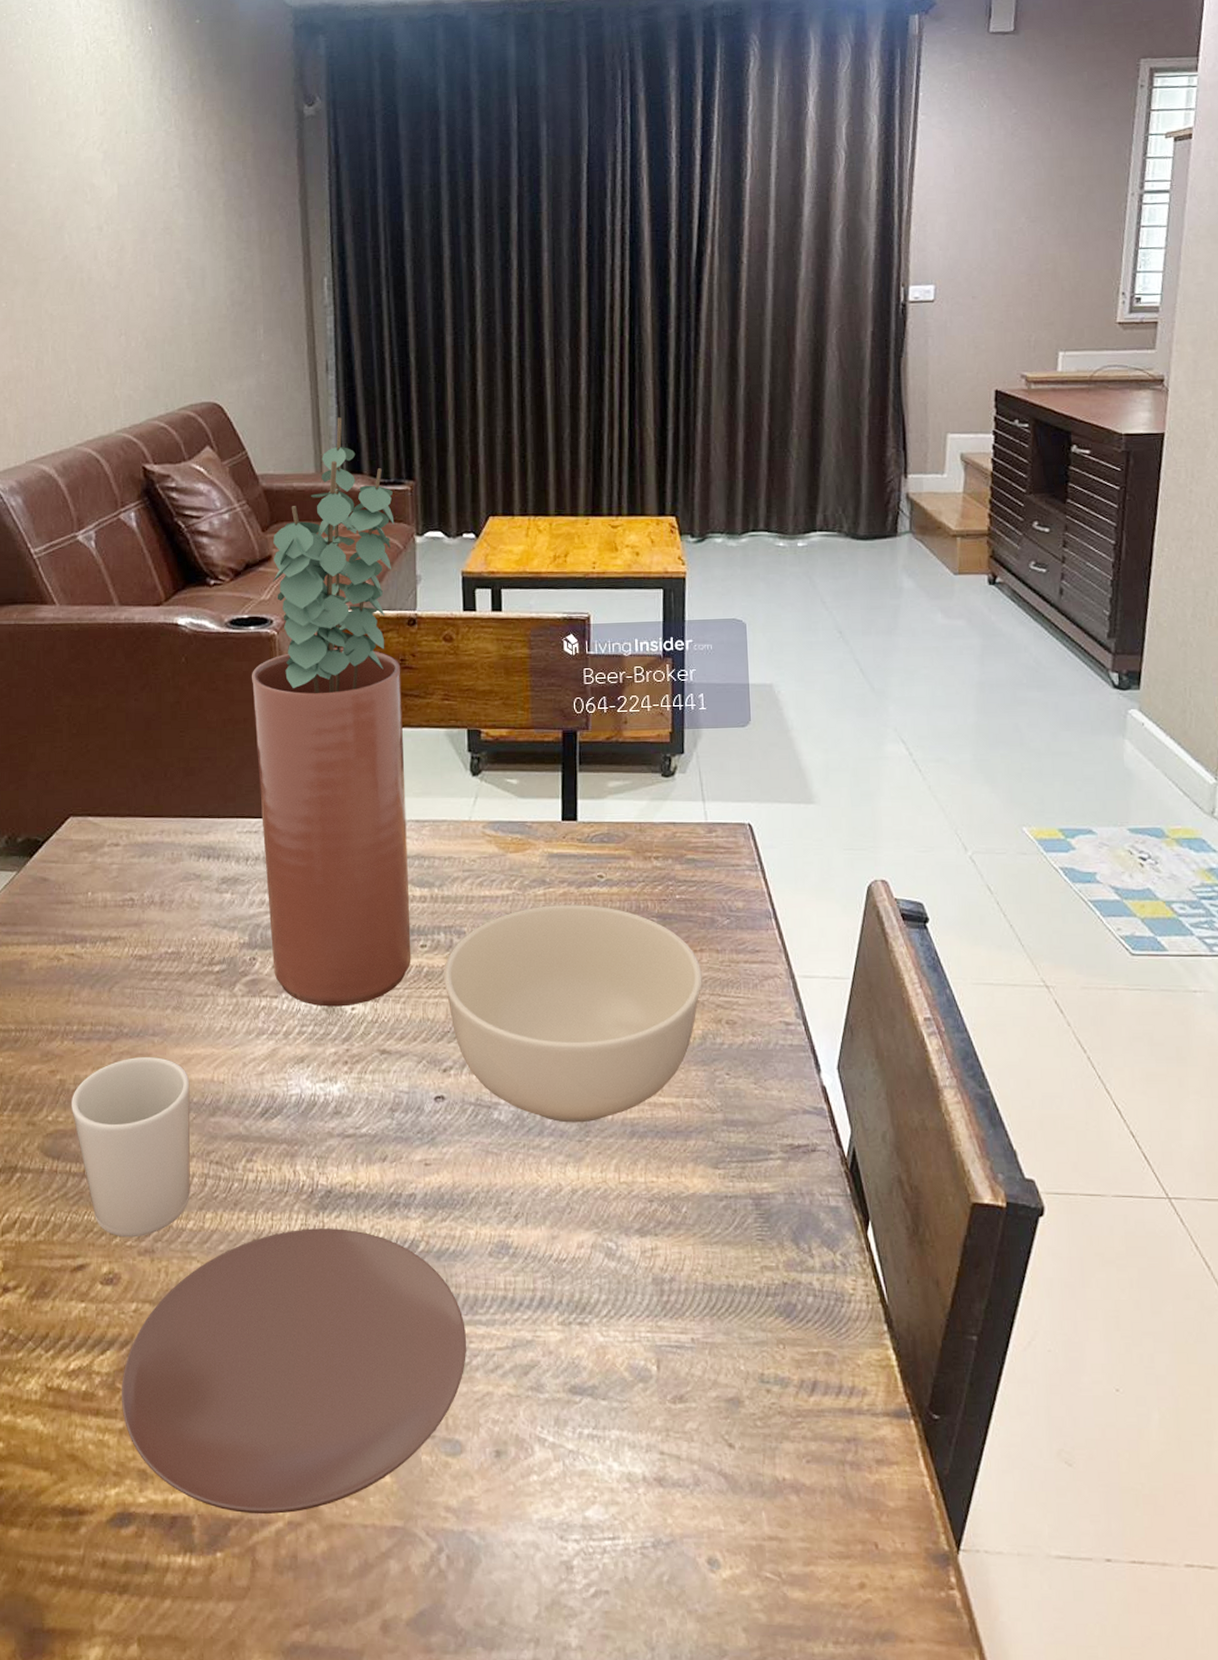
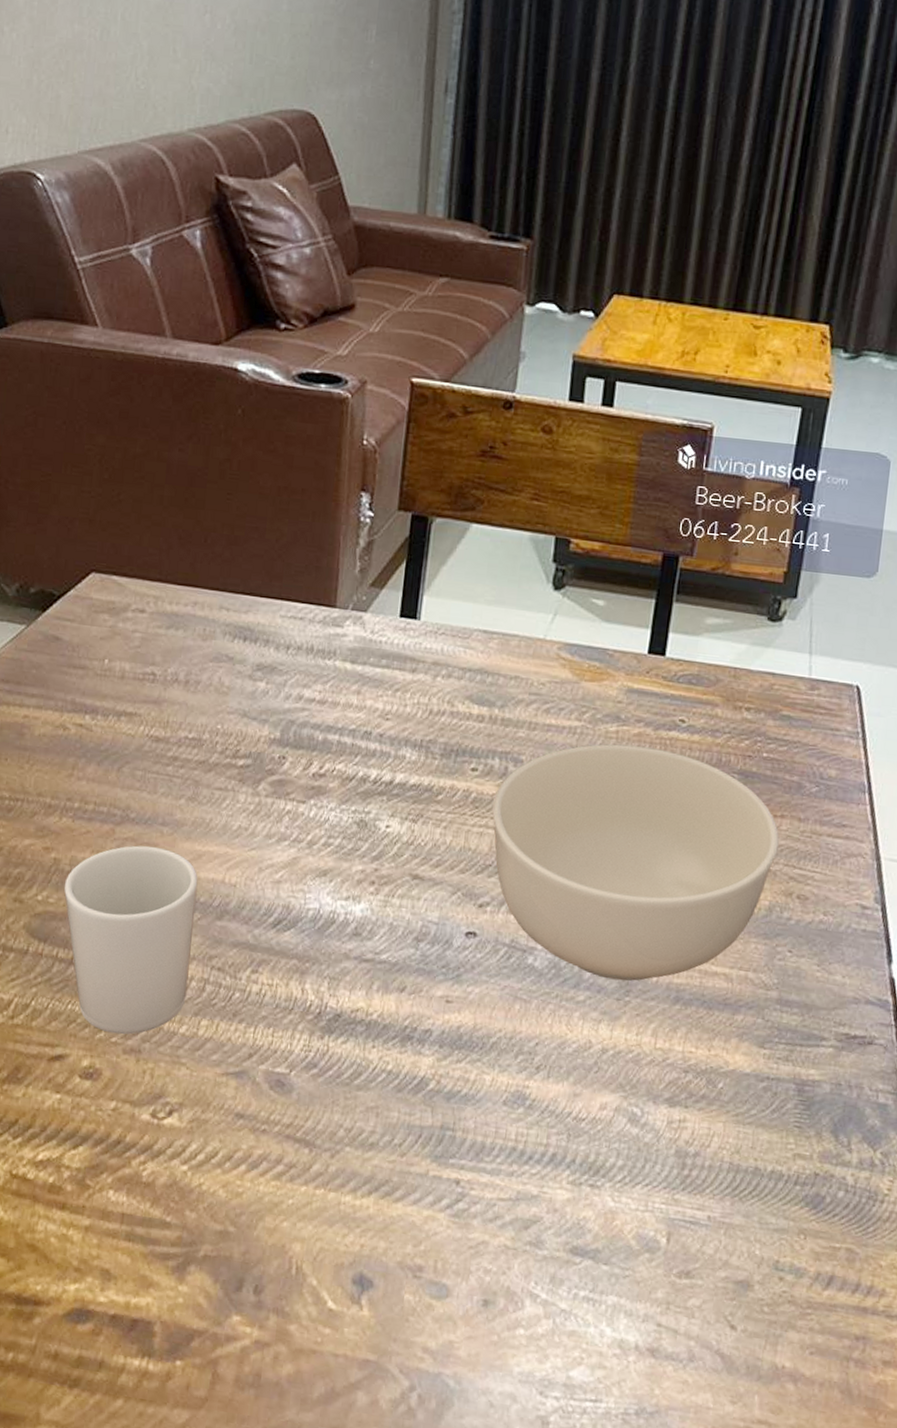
plate: present [121,1228,466,1514] -> none [90,1050,468,1332]
vase: present [251,417,411,1007] -> none [304,151,505,823]

